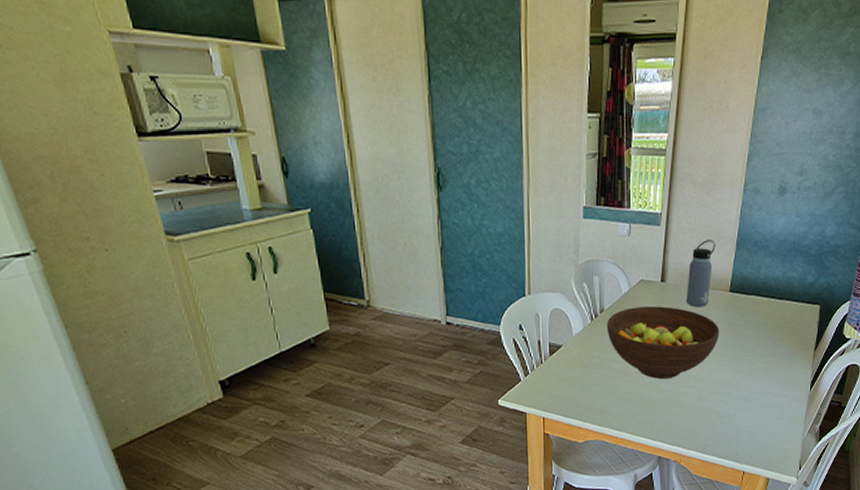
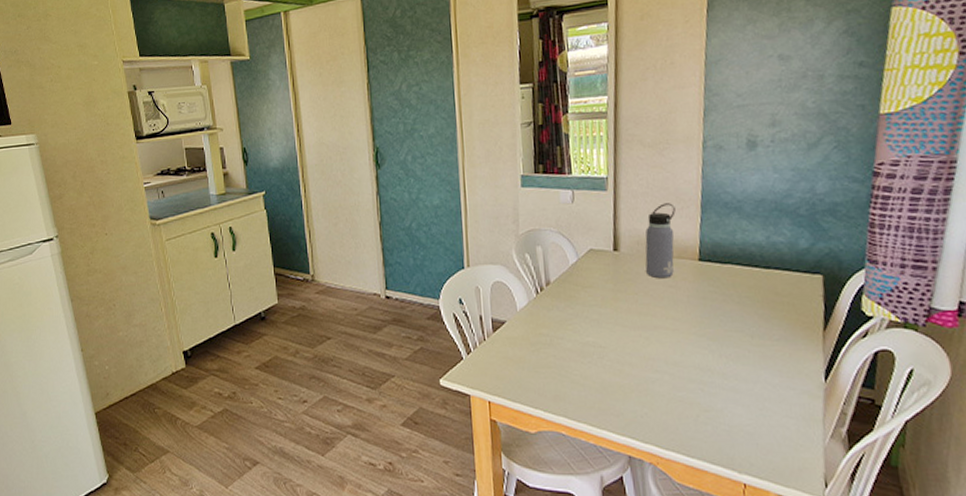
fruit bowl: present [606,306,720,379] -> none [554,278,692,361]

